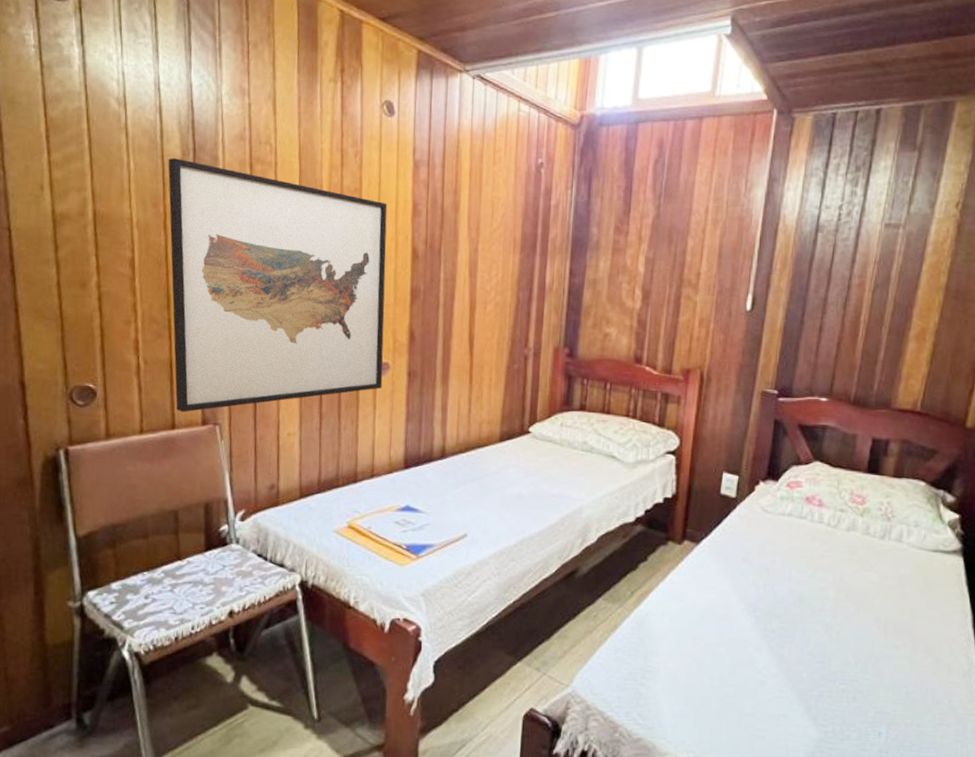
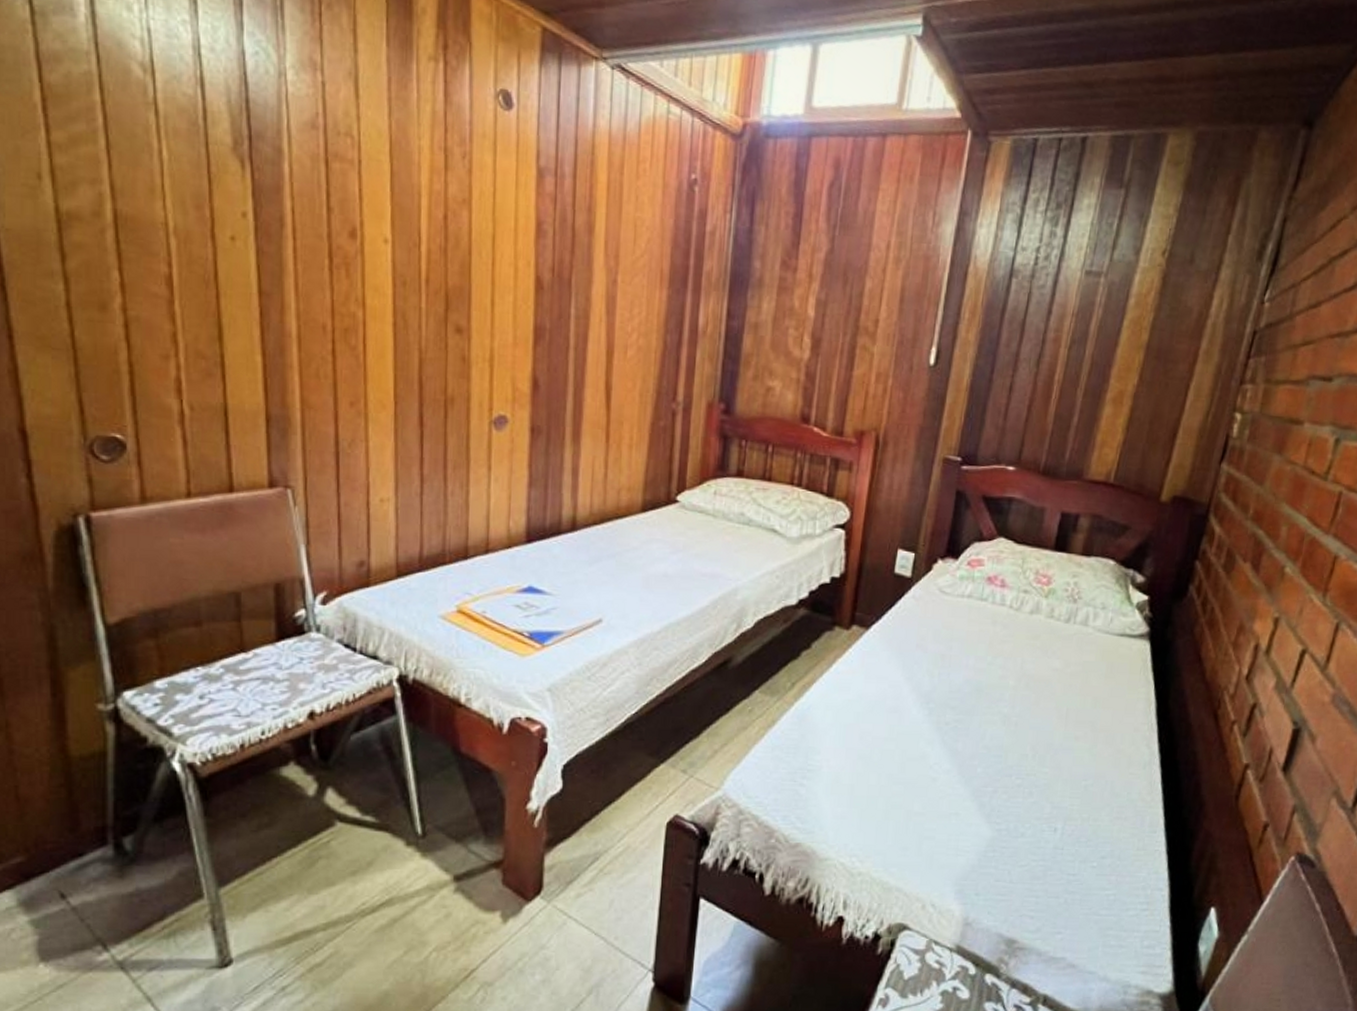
wall art: present [168,157,388,412] -> none [214,146,505,472]

